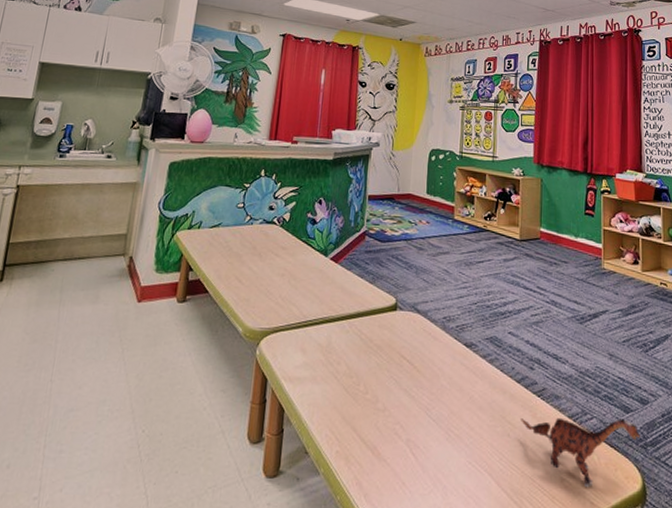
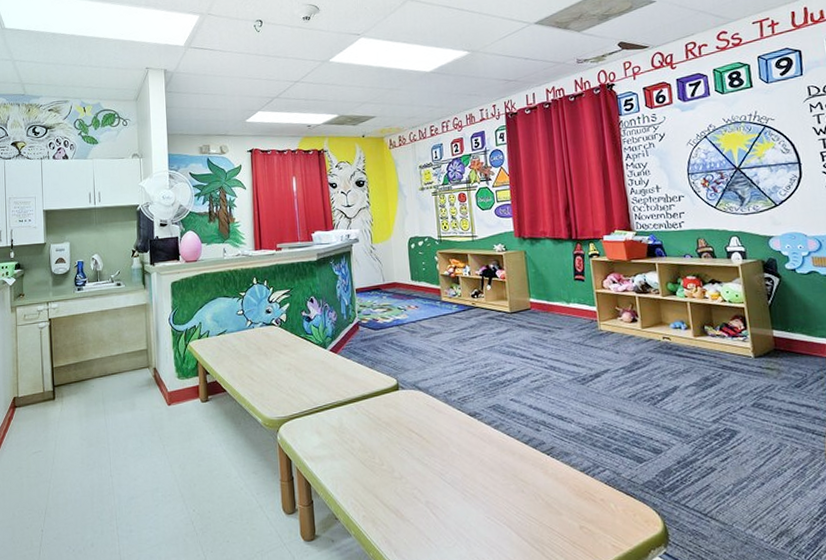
toy dinosaur: present [521,417,640,488] -> none [533,468,657,533]

